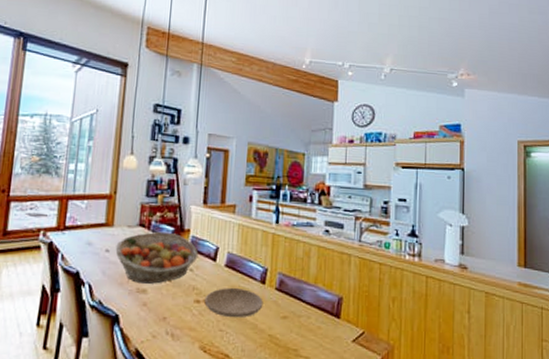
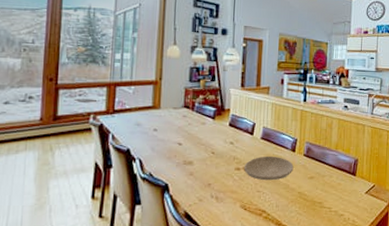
fruit basket: present [115,231,199,284] -> none [163,111,238,156]

